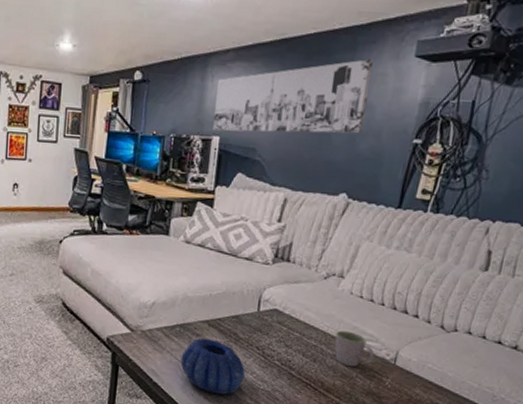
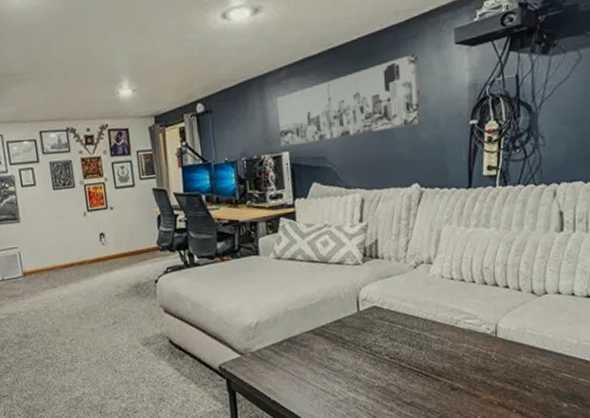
decorative bowl: present [180,338,245,395] -> none [293,347,358,400]
mug: present [334,330,375,367] -> none [435,313,476,348]

